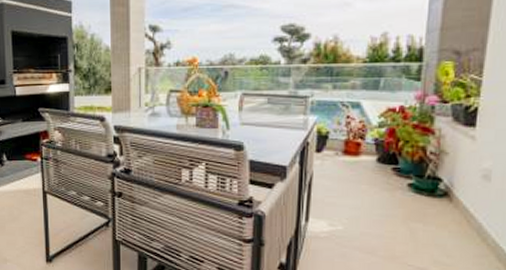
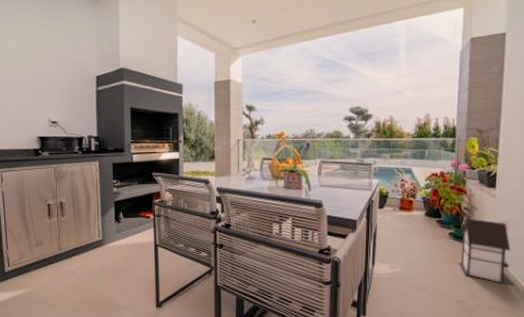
lantern: none [420,165,495,252] -> present [459,218,514,286]

